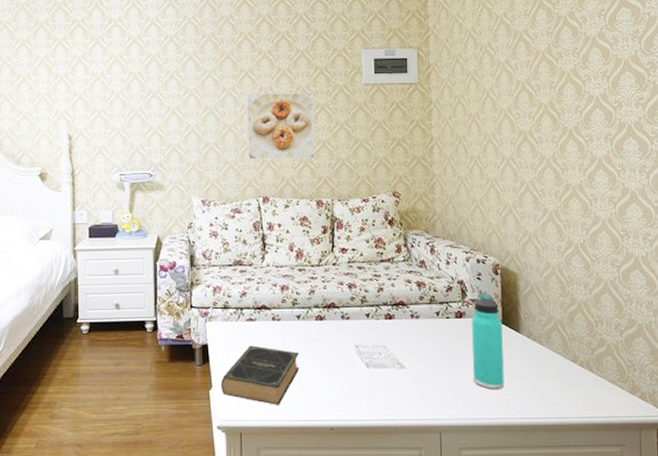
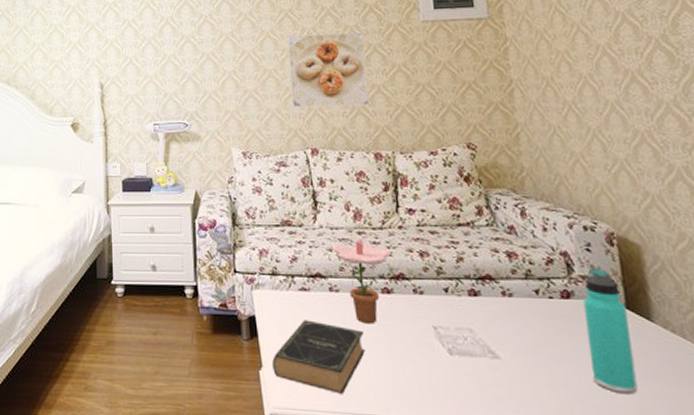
flower: none [276,259,339,346] -> present [332,222,406,324]

